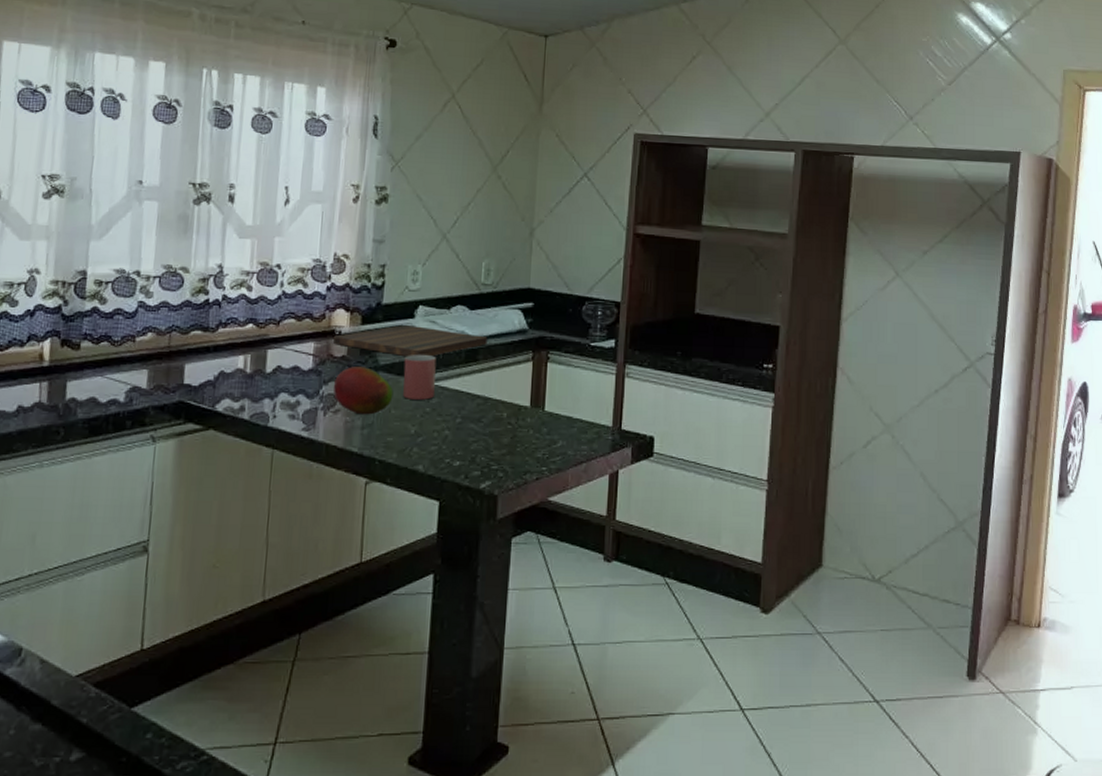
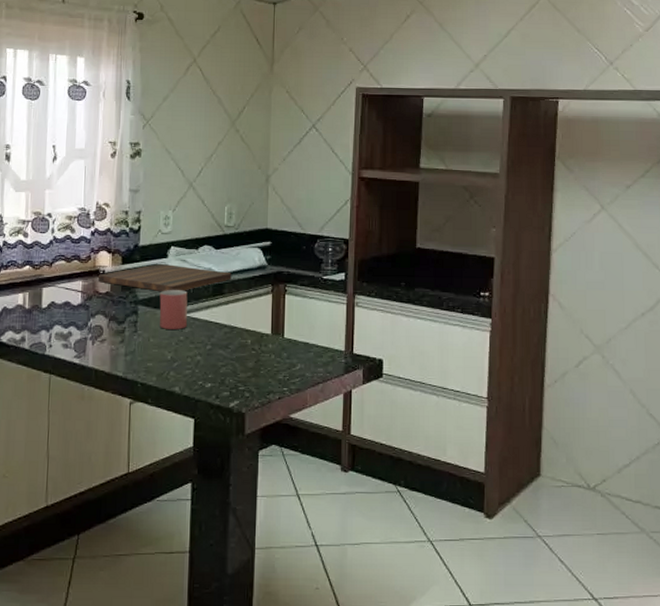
fruit: present [333,365,394,415] -> none [99,300,151,343]

